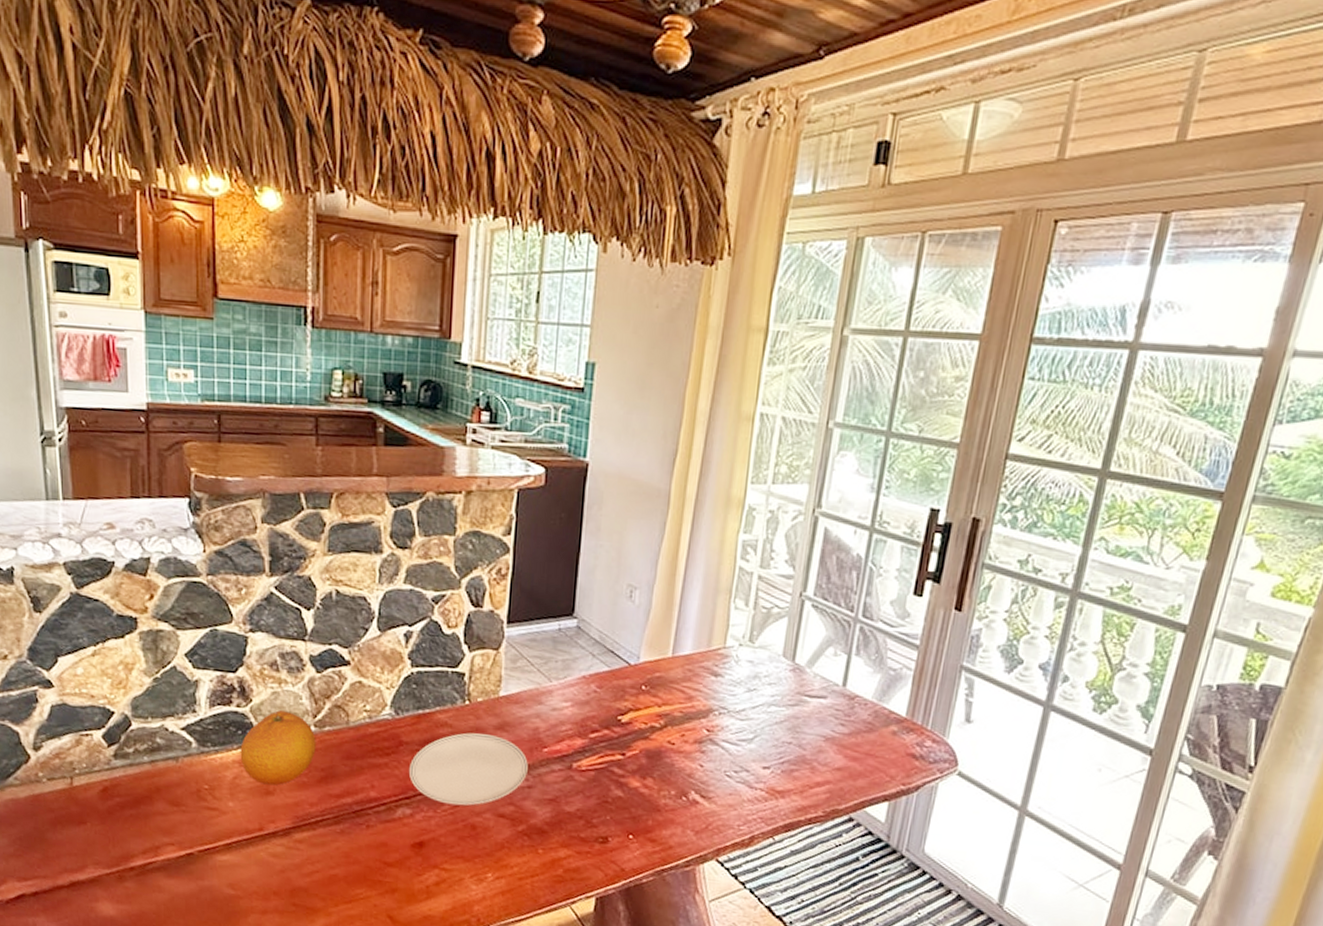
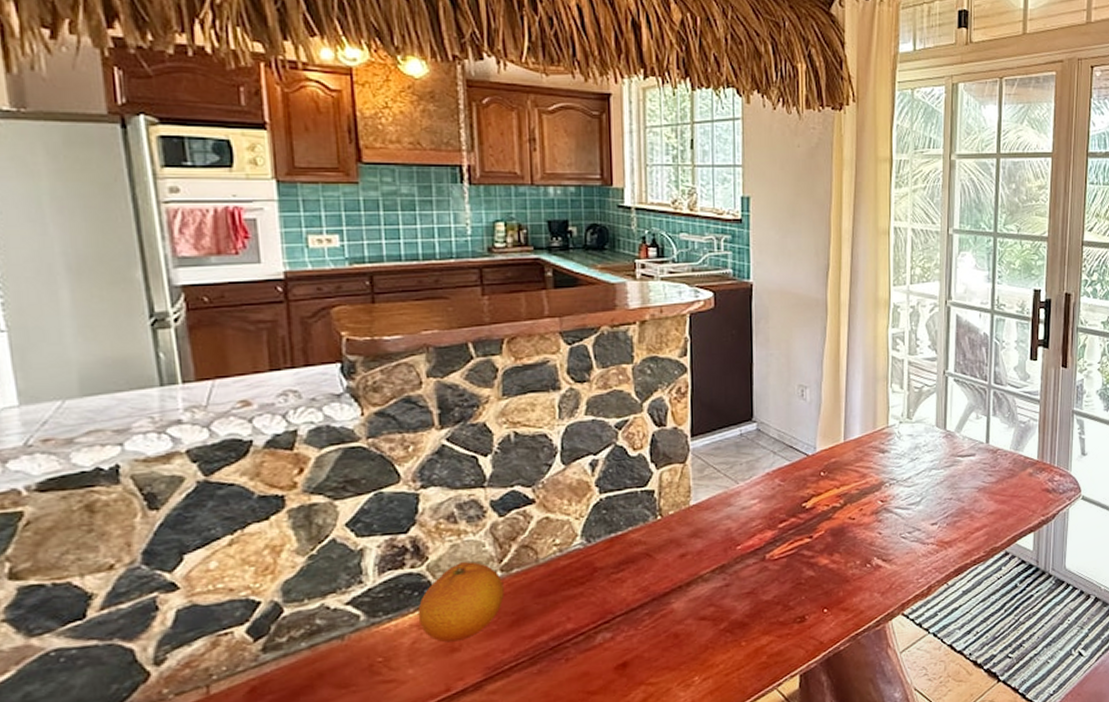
plate: present [408,732,528,807] -> none [605,543,724,620]

